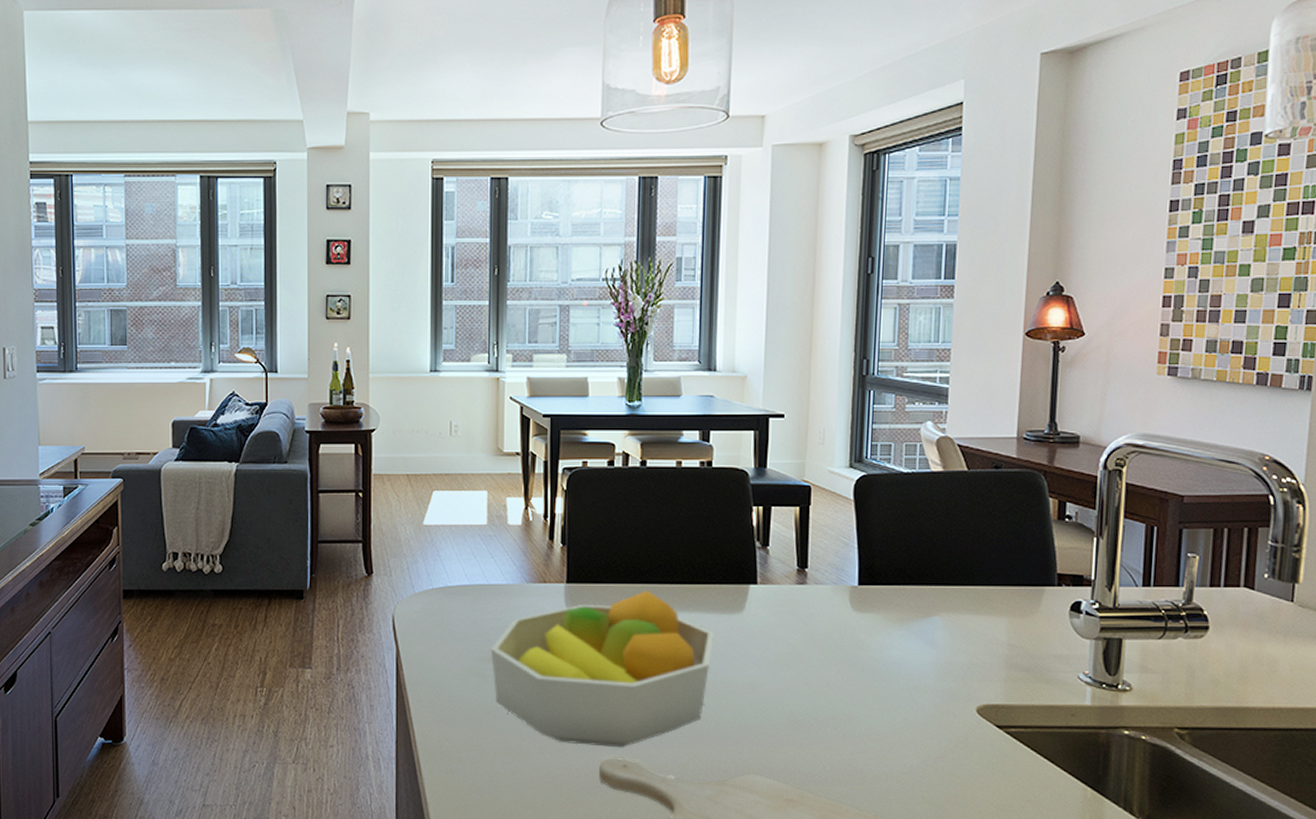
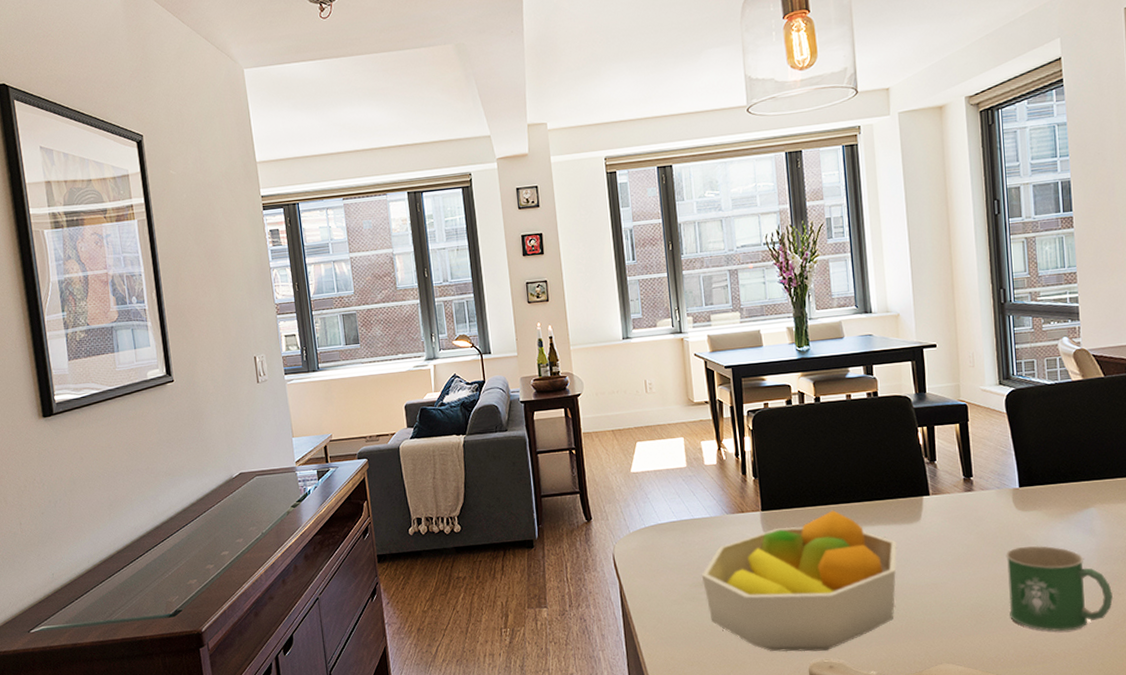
mug: none [831,652,947,751] -> present [1005,545,1113,632]

